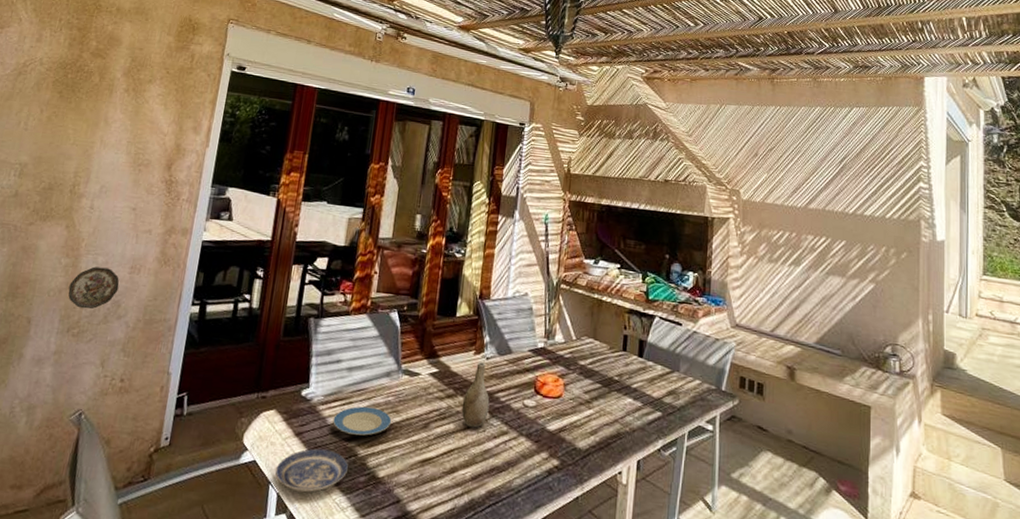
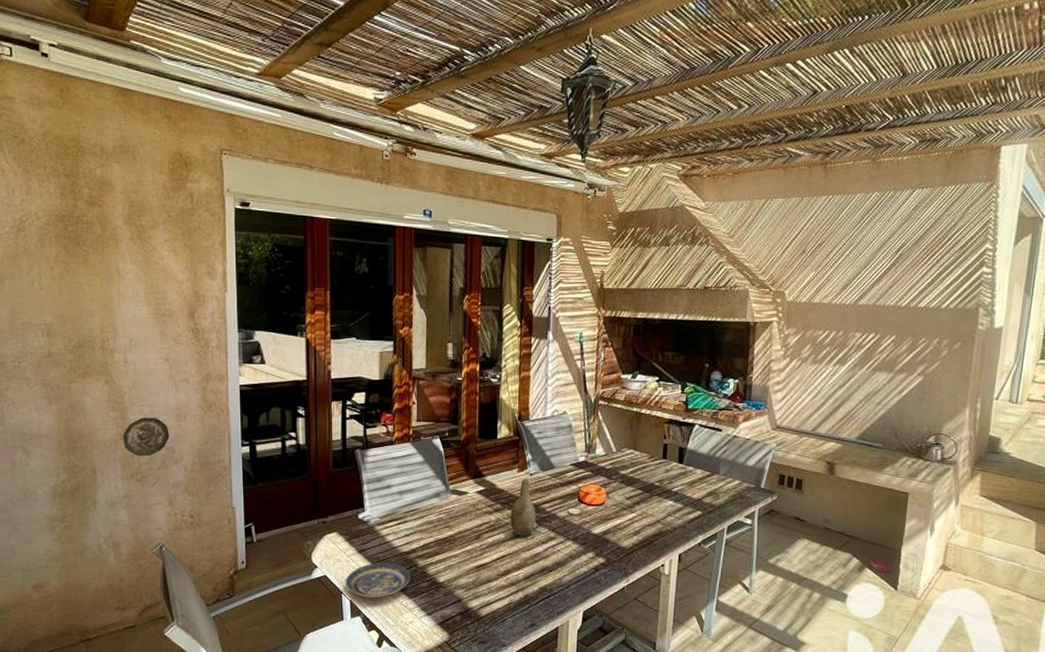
plate: present [333,406,392,436] -> none [391,524,446,549]

